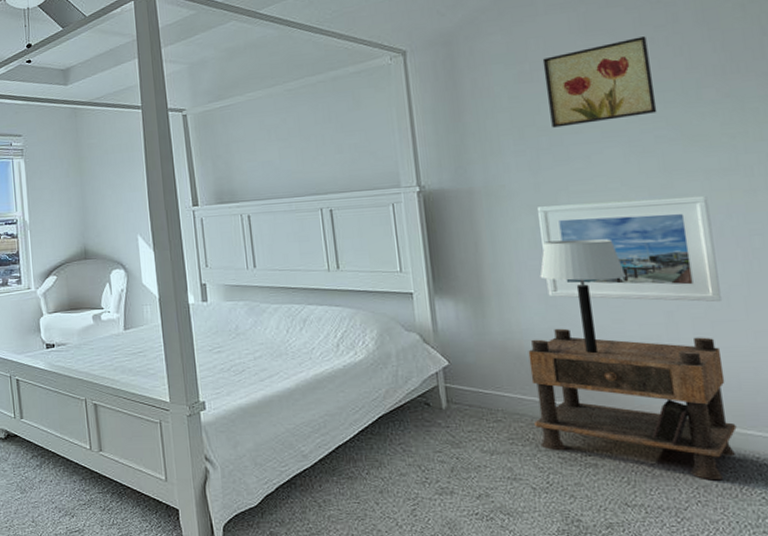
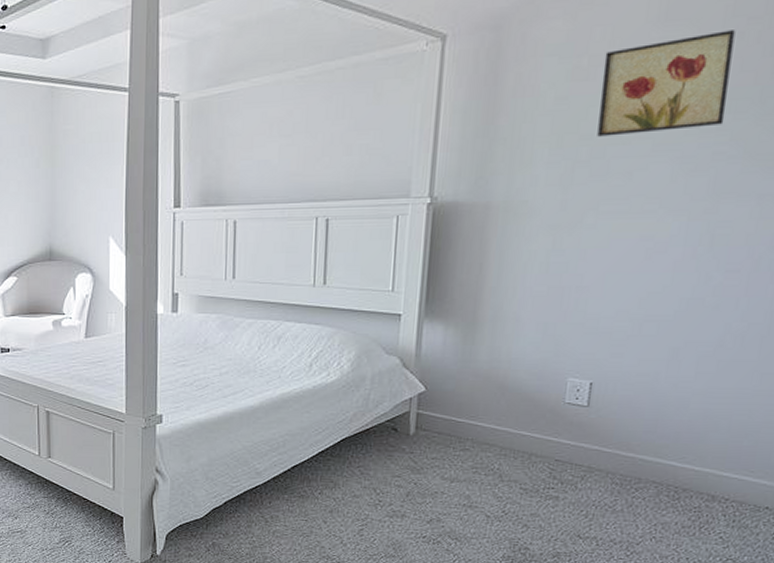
nightstand: present [528,328,737,479] -> none [503,359,719,518]
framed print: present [538,195,723,303] -> none [548,223,753,341]
table lamp: present [539,238,627,354] -> none [543,265,640,388]

